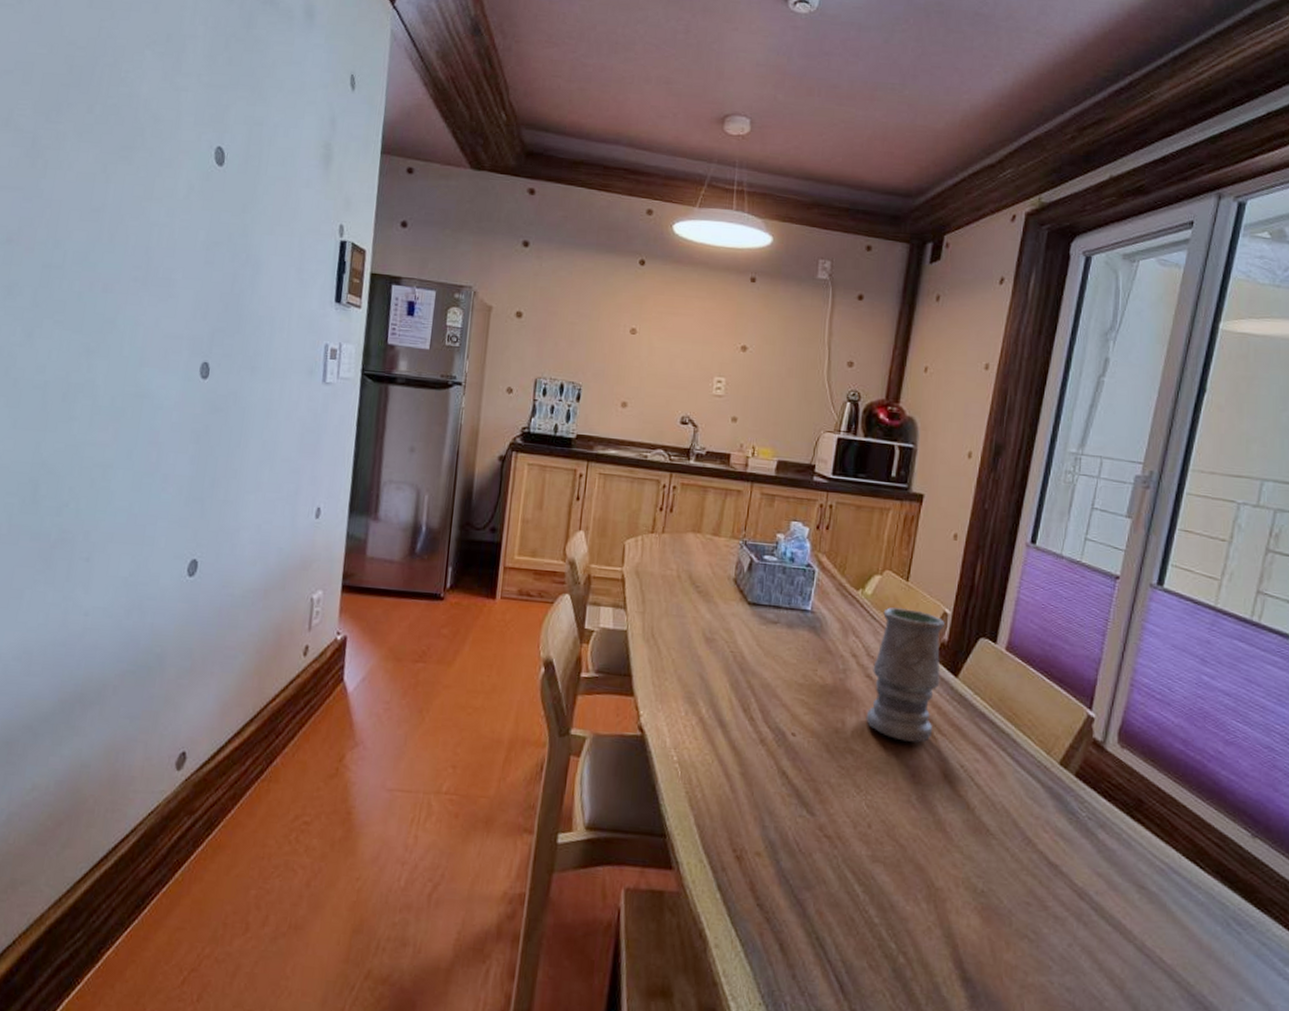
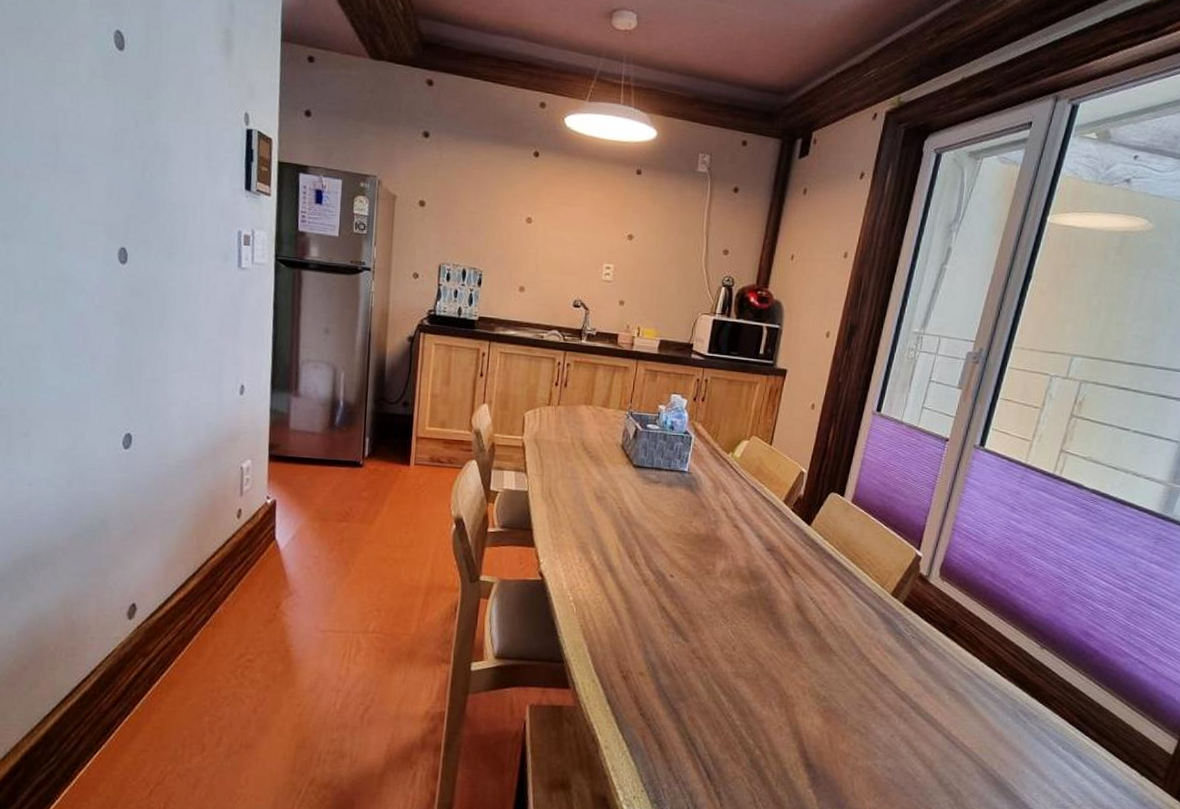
vase: present [866,607,945,743] -> none [733,467,801,580]

